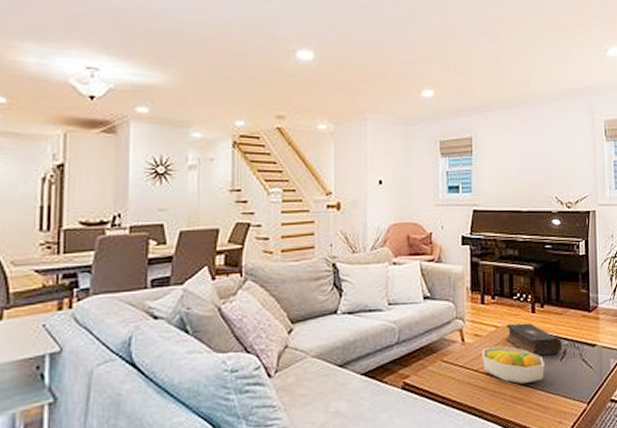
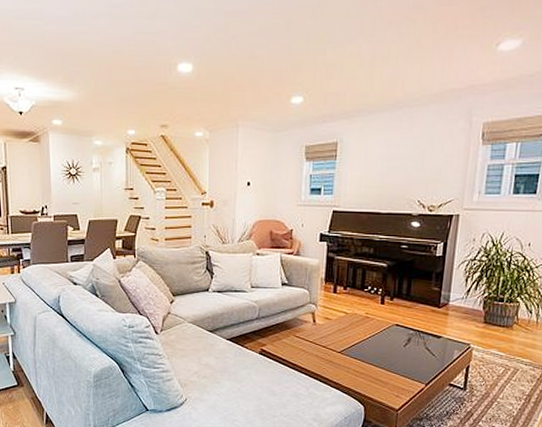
fruit bowl: present [482,346,544,385] -> none [330,329,388,362]
book: present [506,323,563,356] -> none [353,312,408,341]

